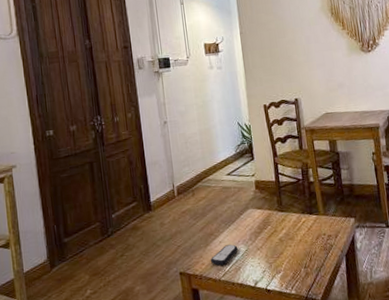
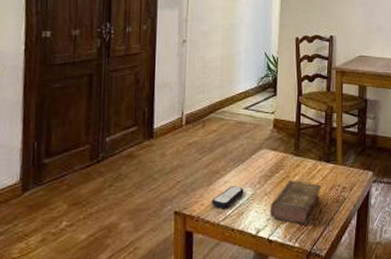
book: none [263,233,309,274] -> present [269,179,321,225]

